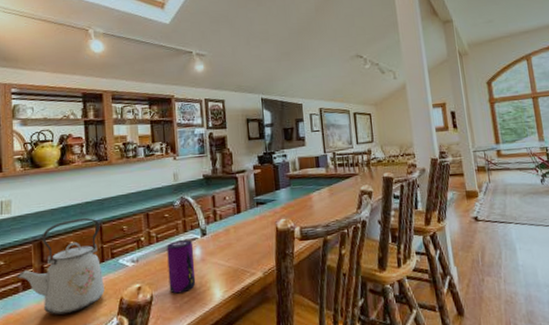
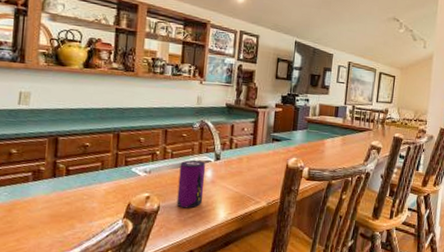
kettle: present [16,217,105,315] -> none [27,122,118,209]

